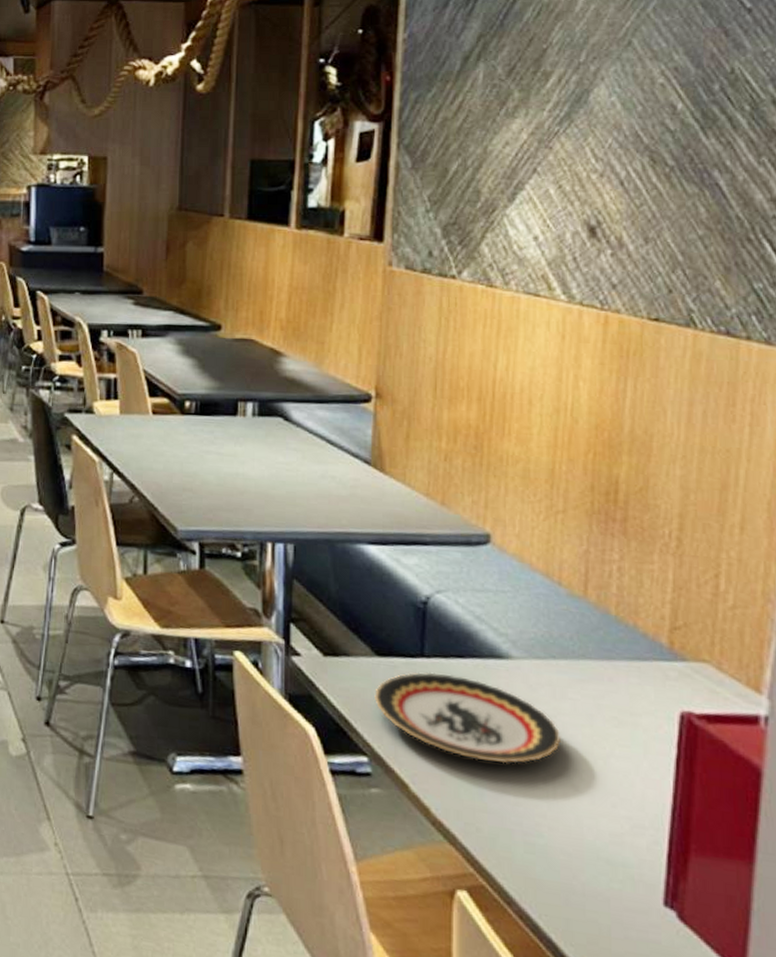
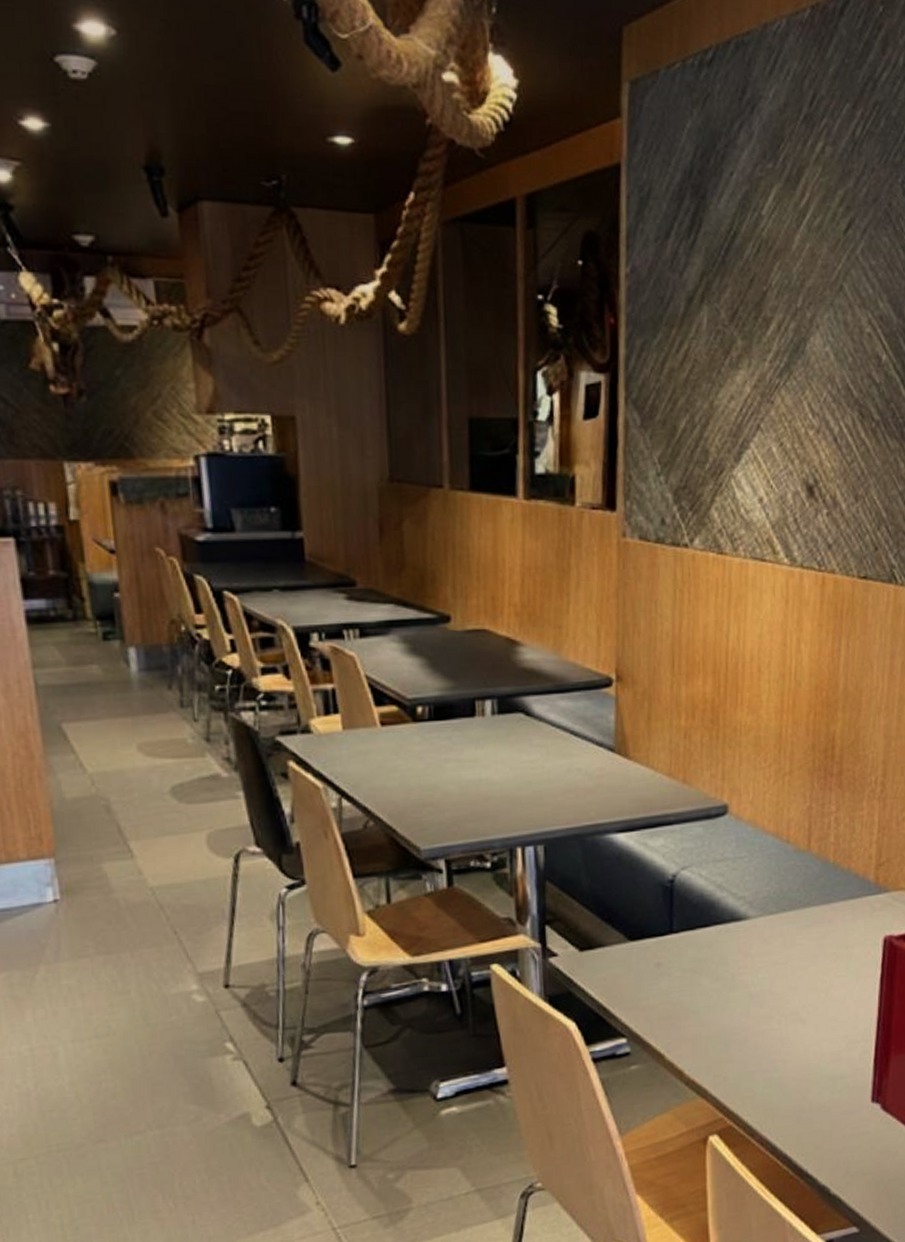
plate: present [375,672,560,764] -> none [629,944,791,1018]

